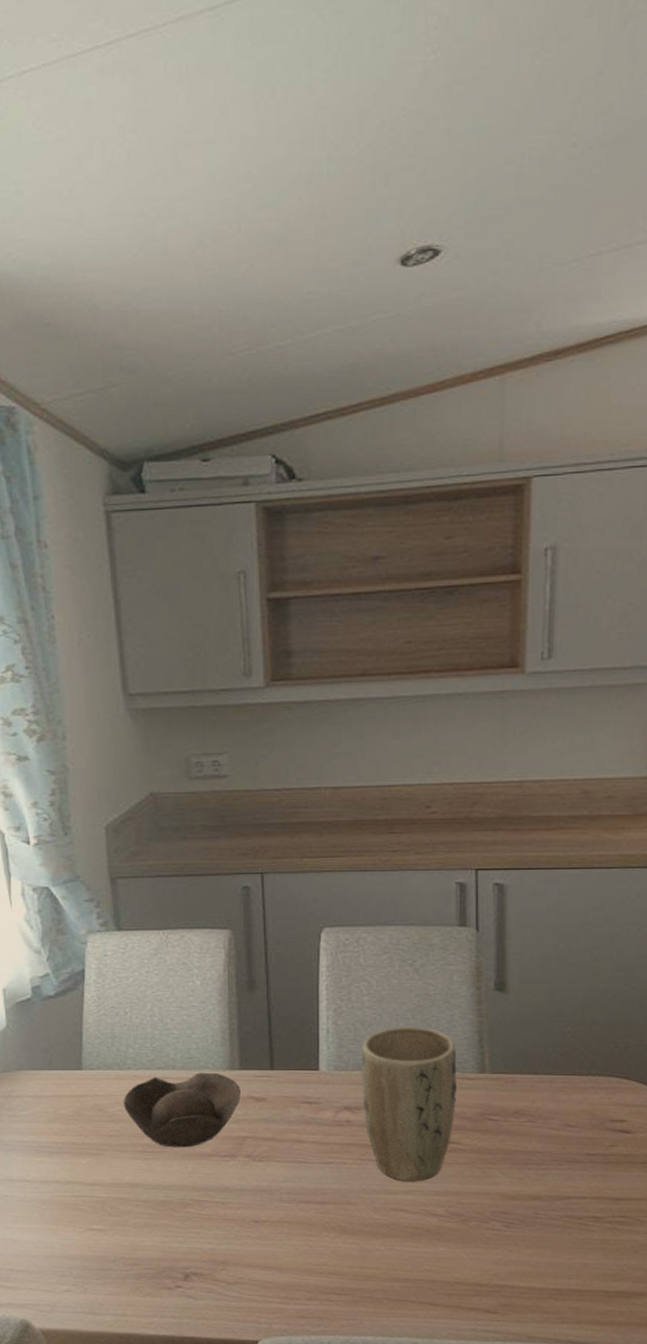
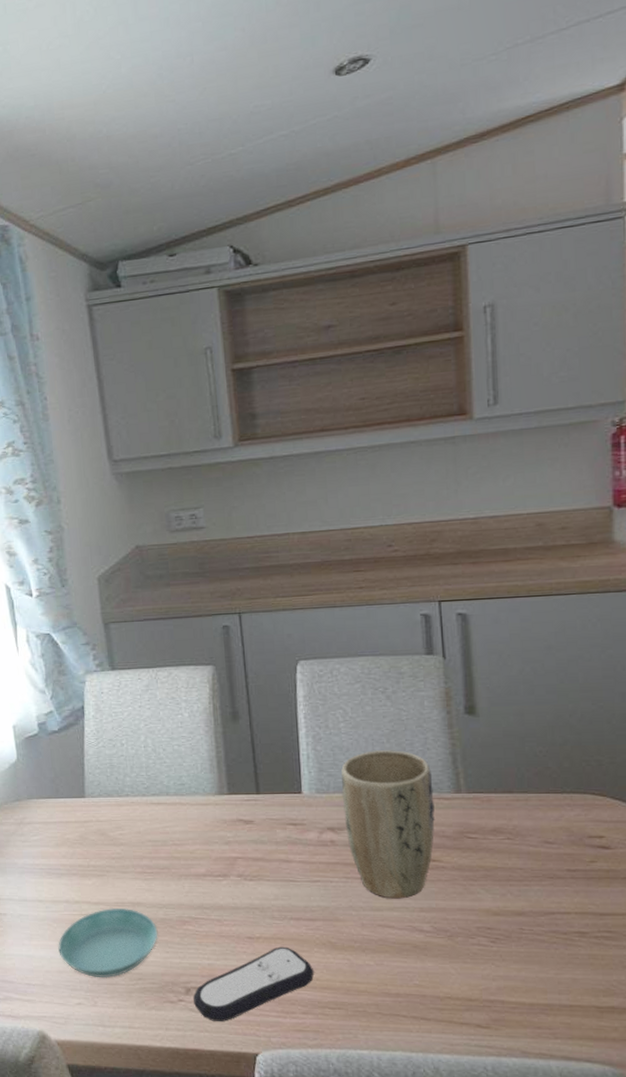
saucer: none [46,1188,157,1264] -> present [58,907,158,979]
bowl: present [123,1072,241,1148] -> none [123,797,230,868]
remote control: none [192,1230,322,1308] -> present [193,946,315,1021]

